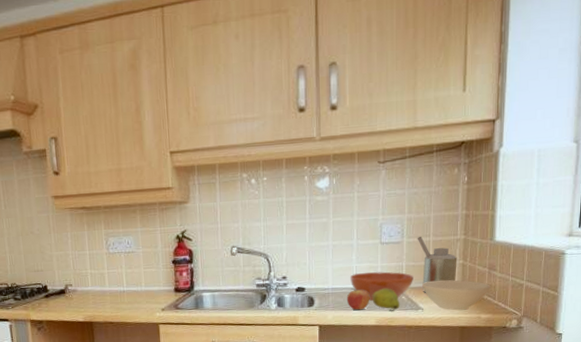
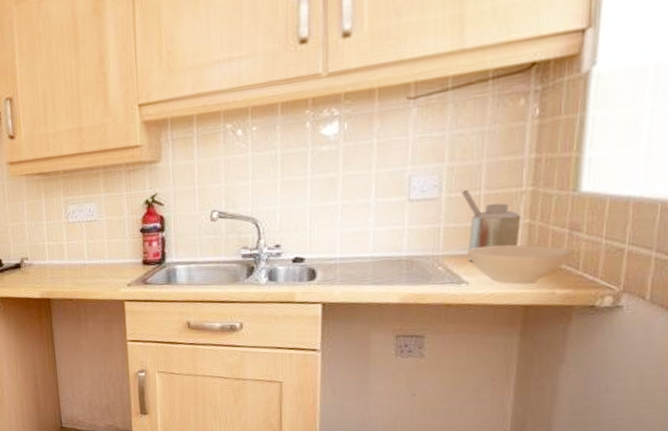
fruit: present [346,287,370,311] -> none [360,257,392,285]
bowl: present [349,272,413,302] -> none [364,236,455,274]
fruit: present [372,288,400,311] -> none [395,257,435,286]

